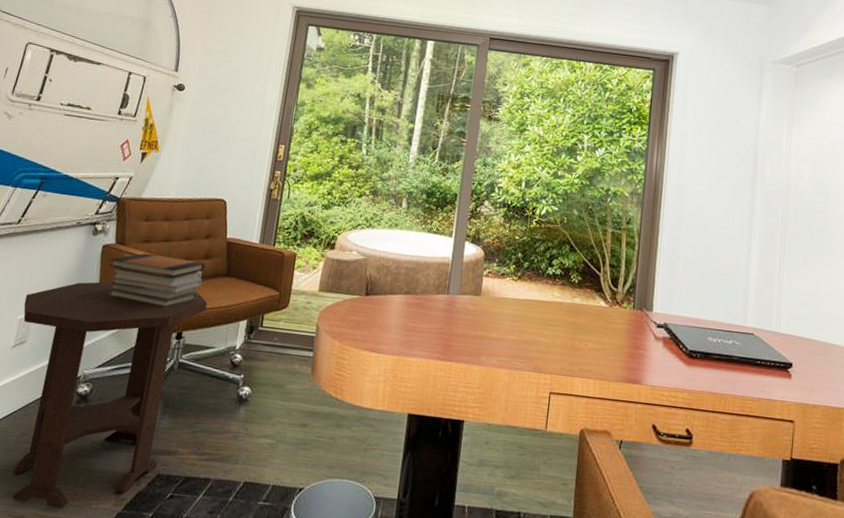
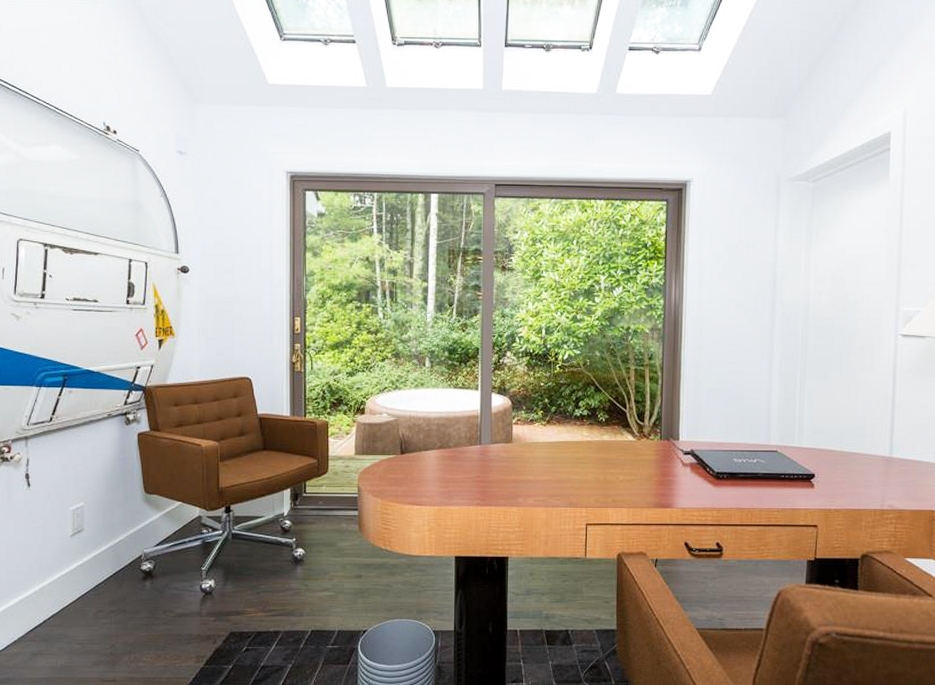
side table: present [12,281,208,508] -> none [73,467,250,670]
book stack: present [108,253,206,308] -> none [148,436,241,485]

